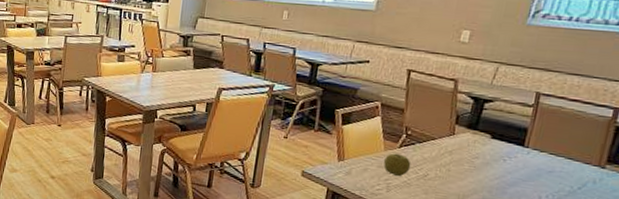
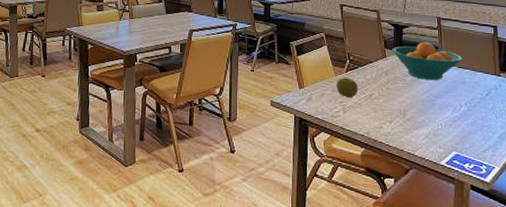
fruit bowl: none [463,120,558,166] -> present [391,42,462,80]

